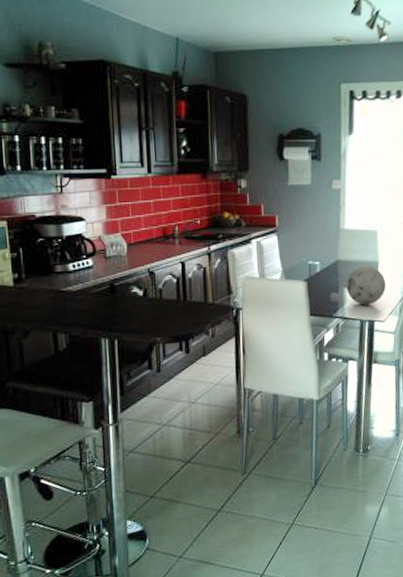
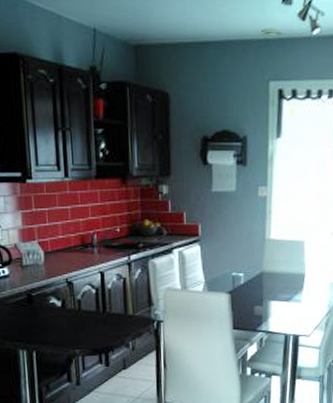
decorative orb: present [346,265,385,305] -> none [270,278,311,319]

